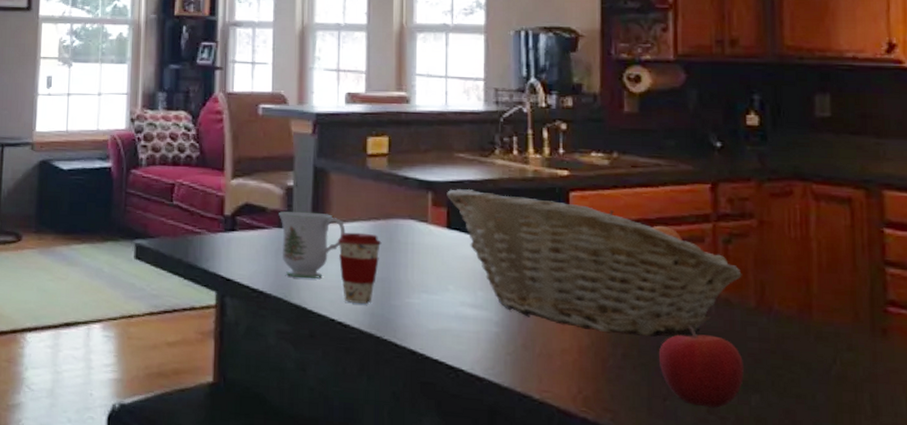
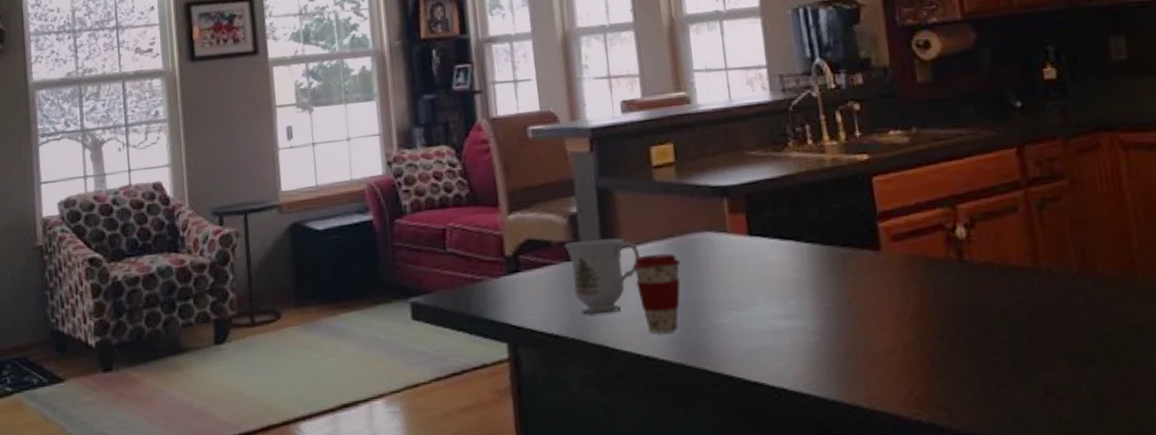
fruit basket: present [447,189,742,337] -> none [743,189,1061,325]
fruit: present [658,326,744,408] -> none [986,304,1076,389]

